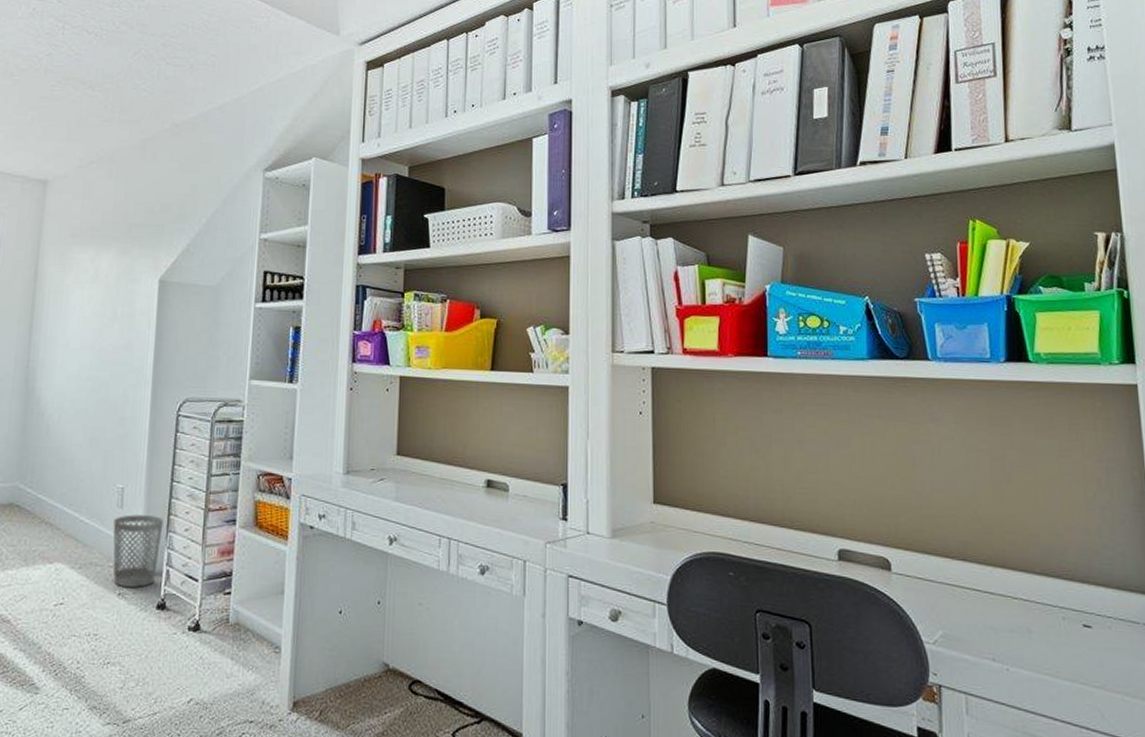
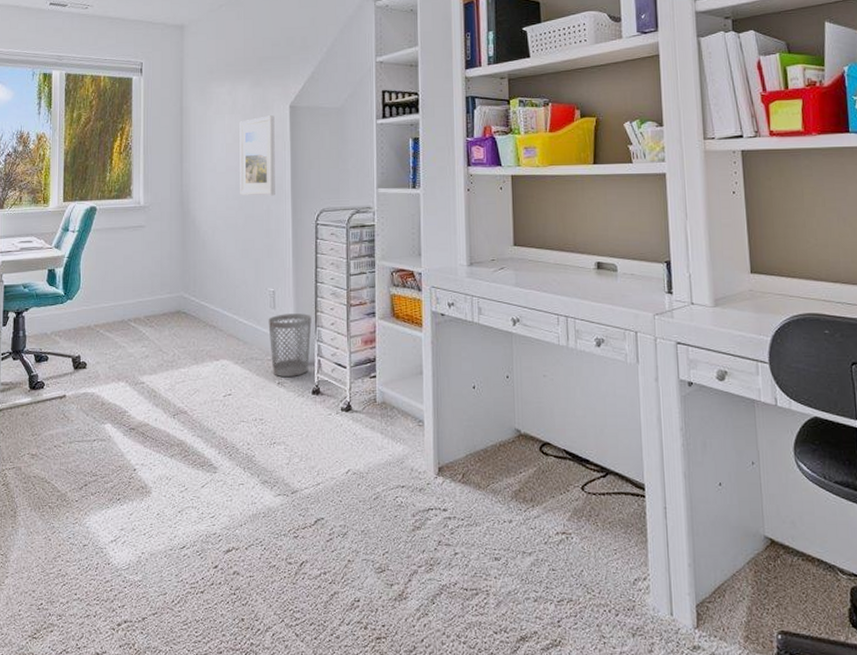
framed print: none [94,289,141,380] -> present [239,115,275,196]

